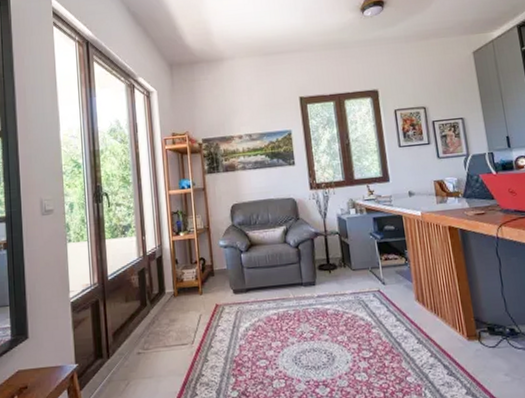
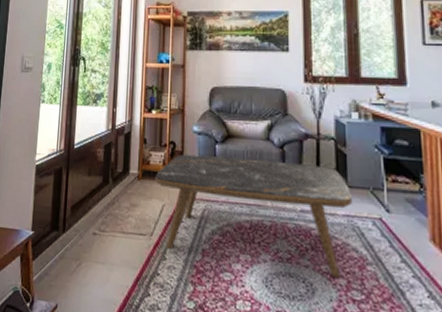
coffee table: none [189,257,357,351] -> present [154,154,353,279]

